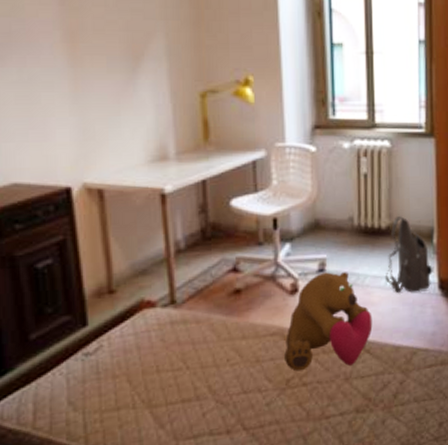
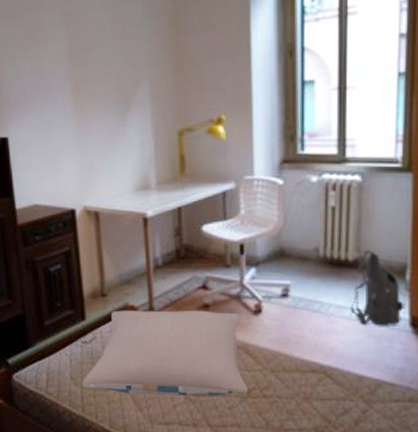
pillow: none [85,295,287,412] -> present [82,310,248,398]
bear: present [284,272,373,372] -> none [247,297,335,387]

